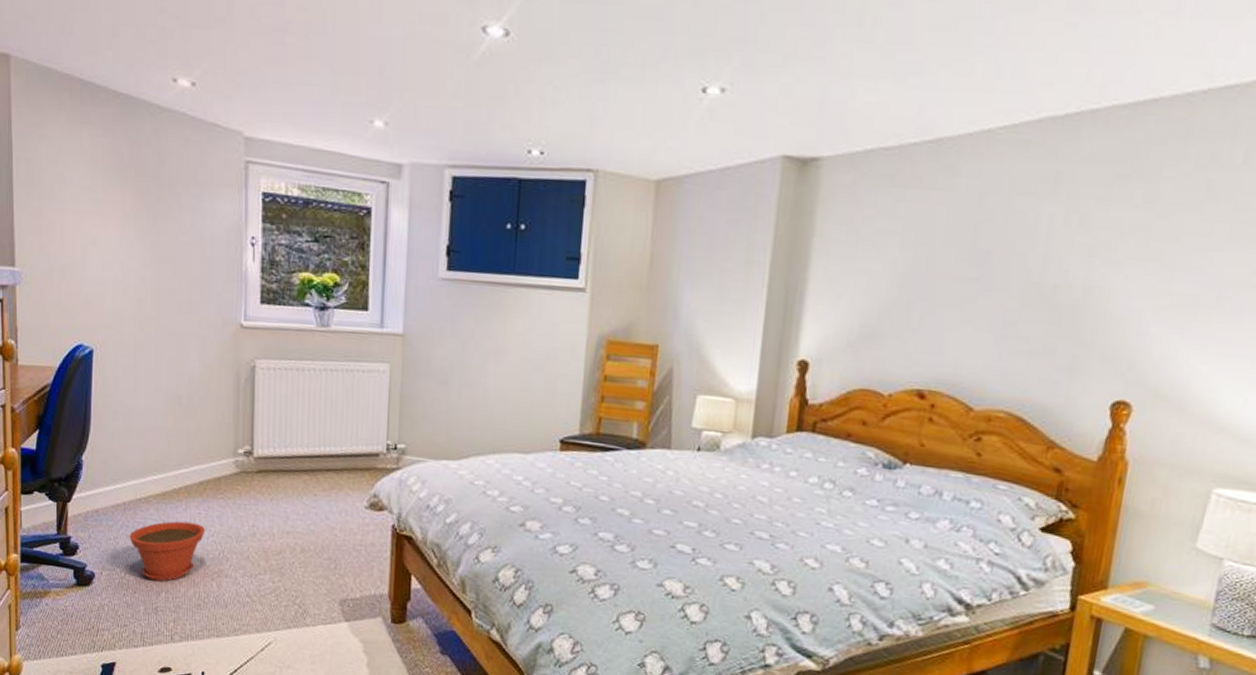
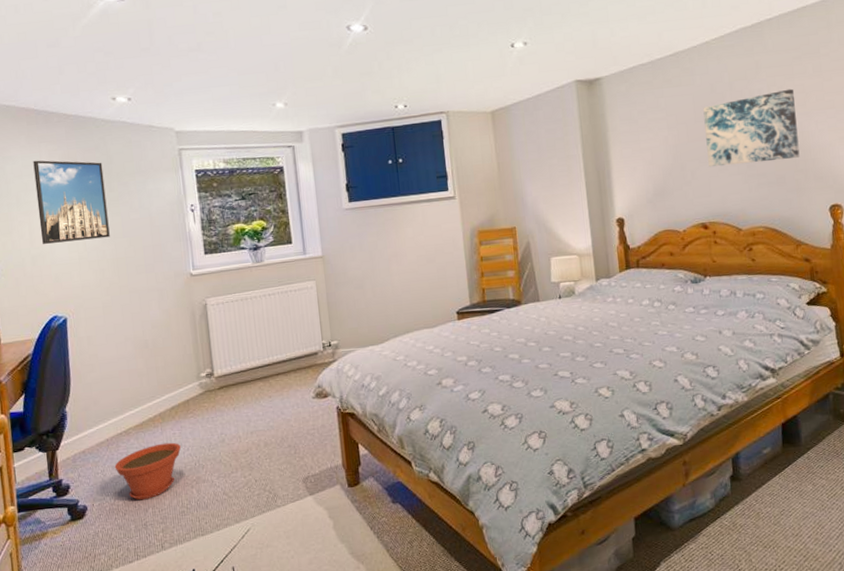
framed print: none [72,145,153,260] -> present [33,160,110,244]
wall art: none [947,220,1105,324] -> present [703,88,800,168]

